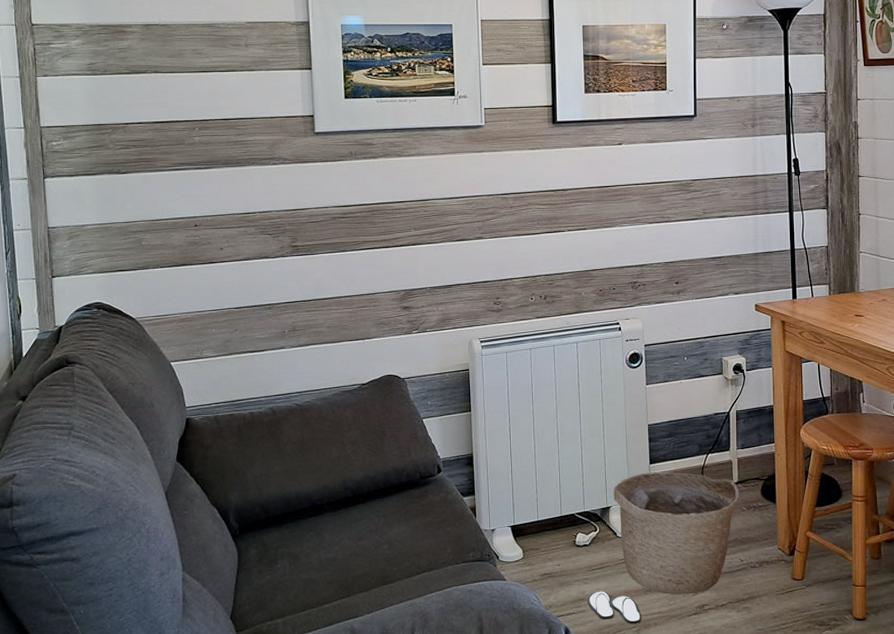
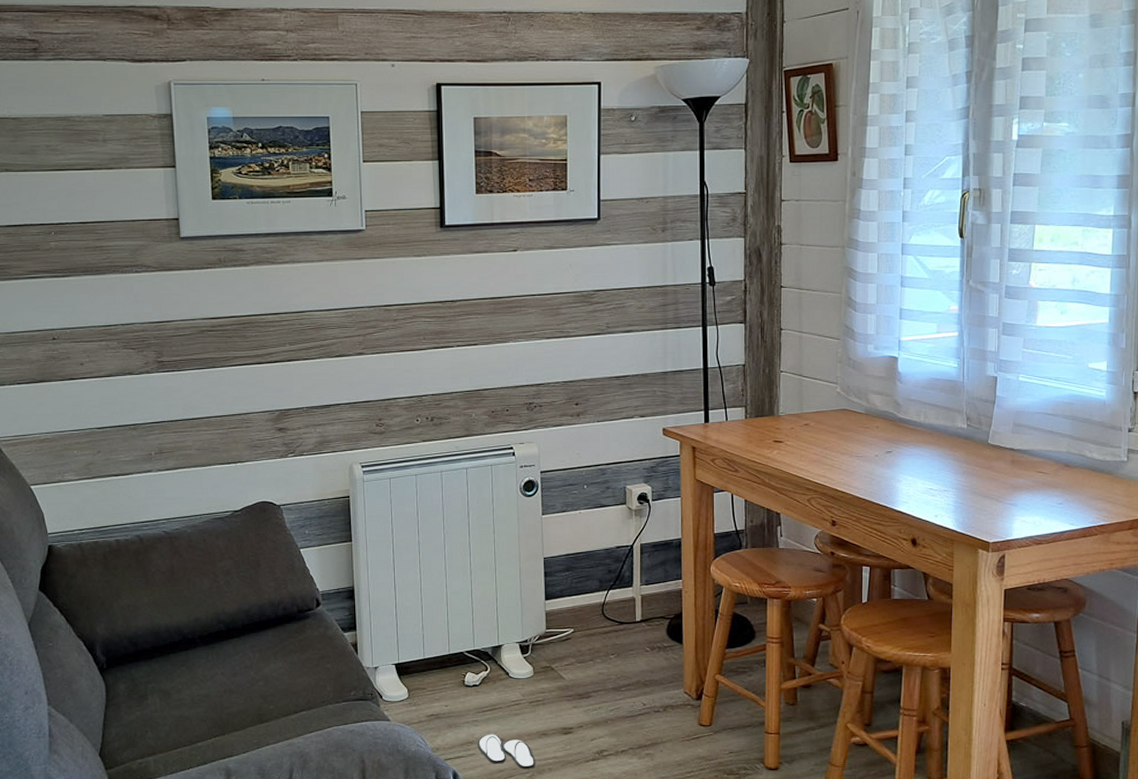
basket: present [613,472,740,594] -> none [506,609,643,739]

